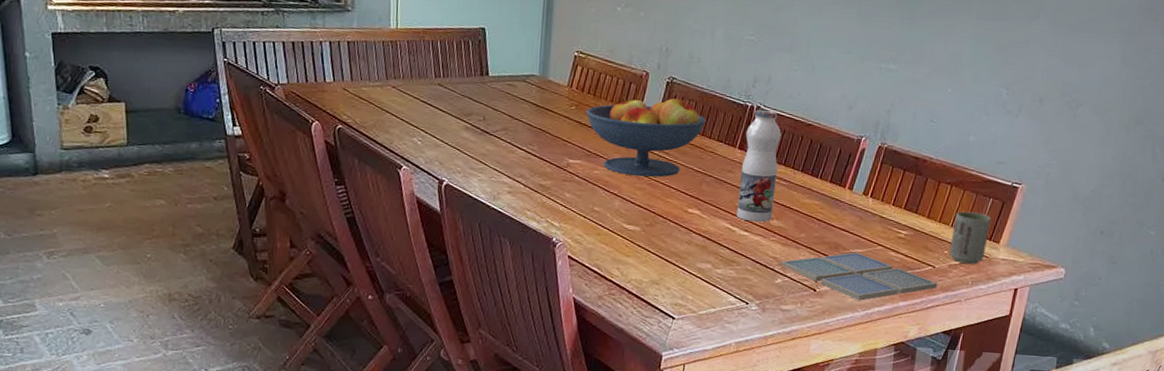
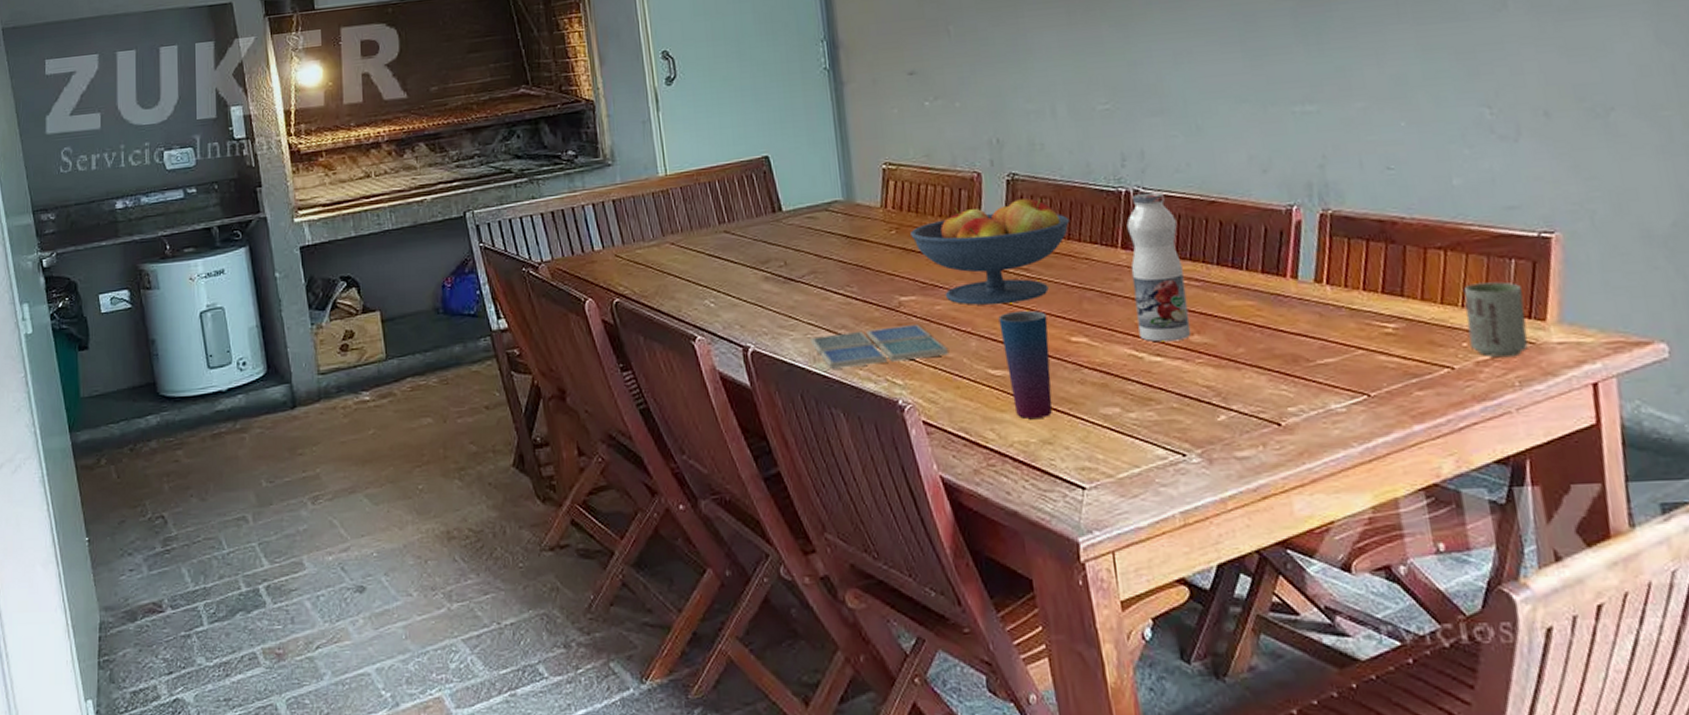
drink coaster: none [494,180,597,209] -> present [811,323,948,369]
cup: none [637,183,675,265] -> present [998,310,1053,419]
drink coaster: present [781,252,938,301] -> none [1219,363,1467,431]

